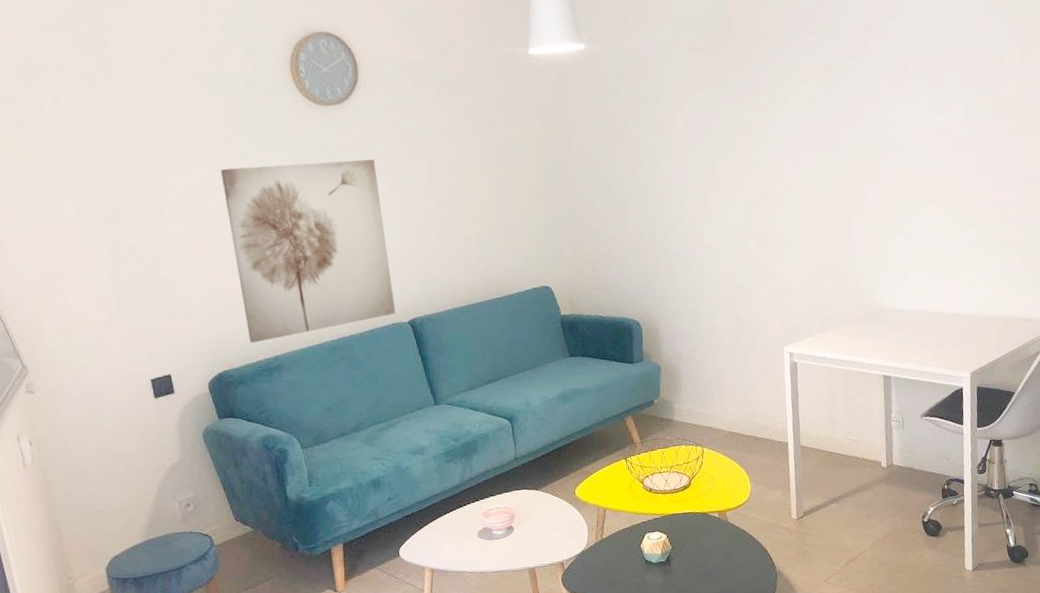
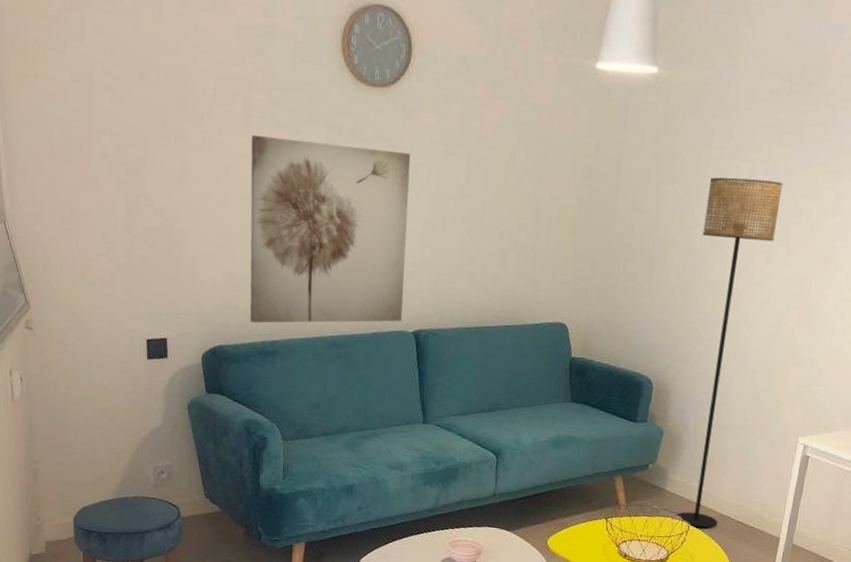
floor lamp: none [651,123,729,450] -> present [674,177,783,528]

